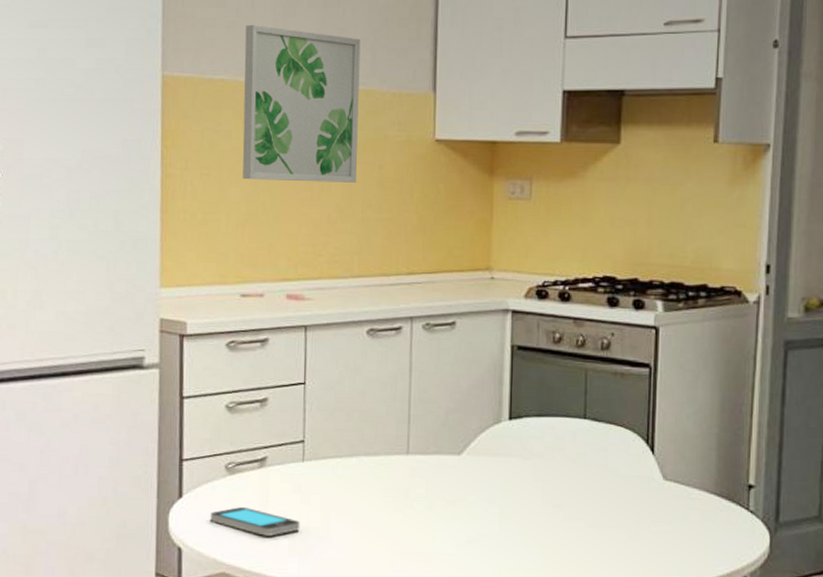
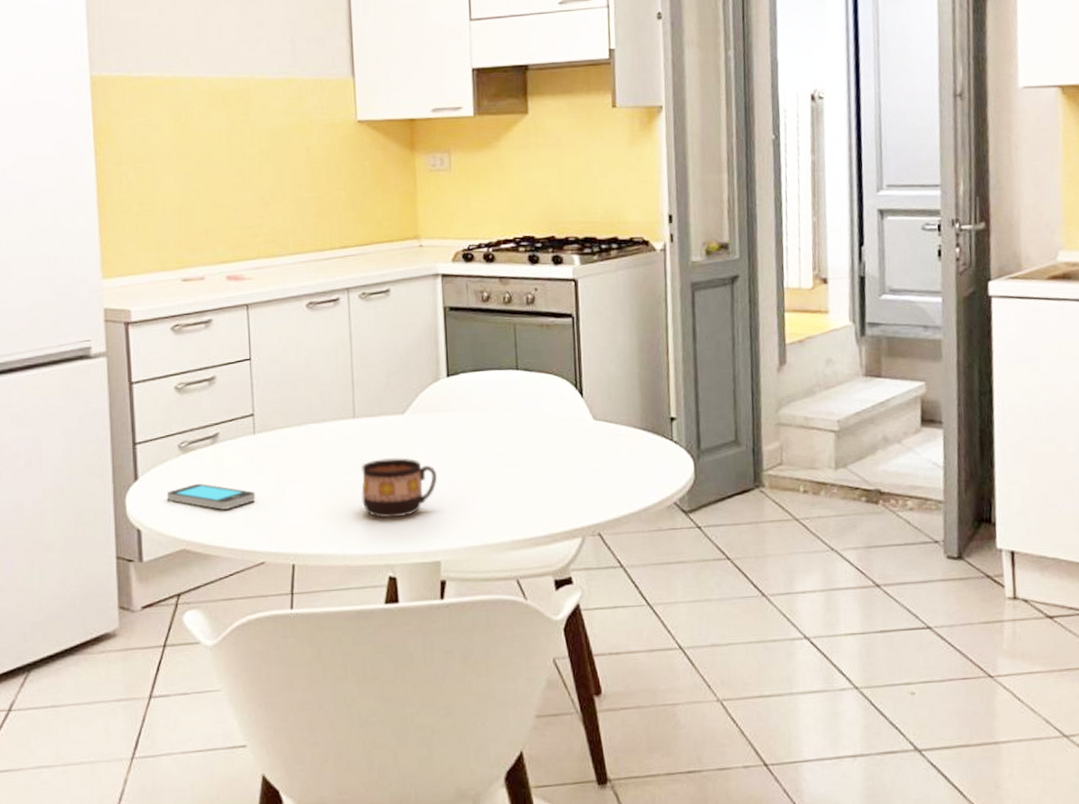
wall art: present [242,24,361,183] -> none [169,23,285,170]
cup: none [409,499,491,563] -> present [361,457,438,519]

